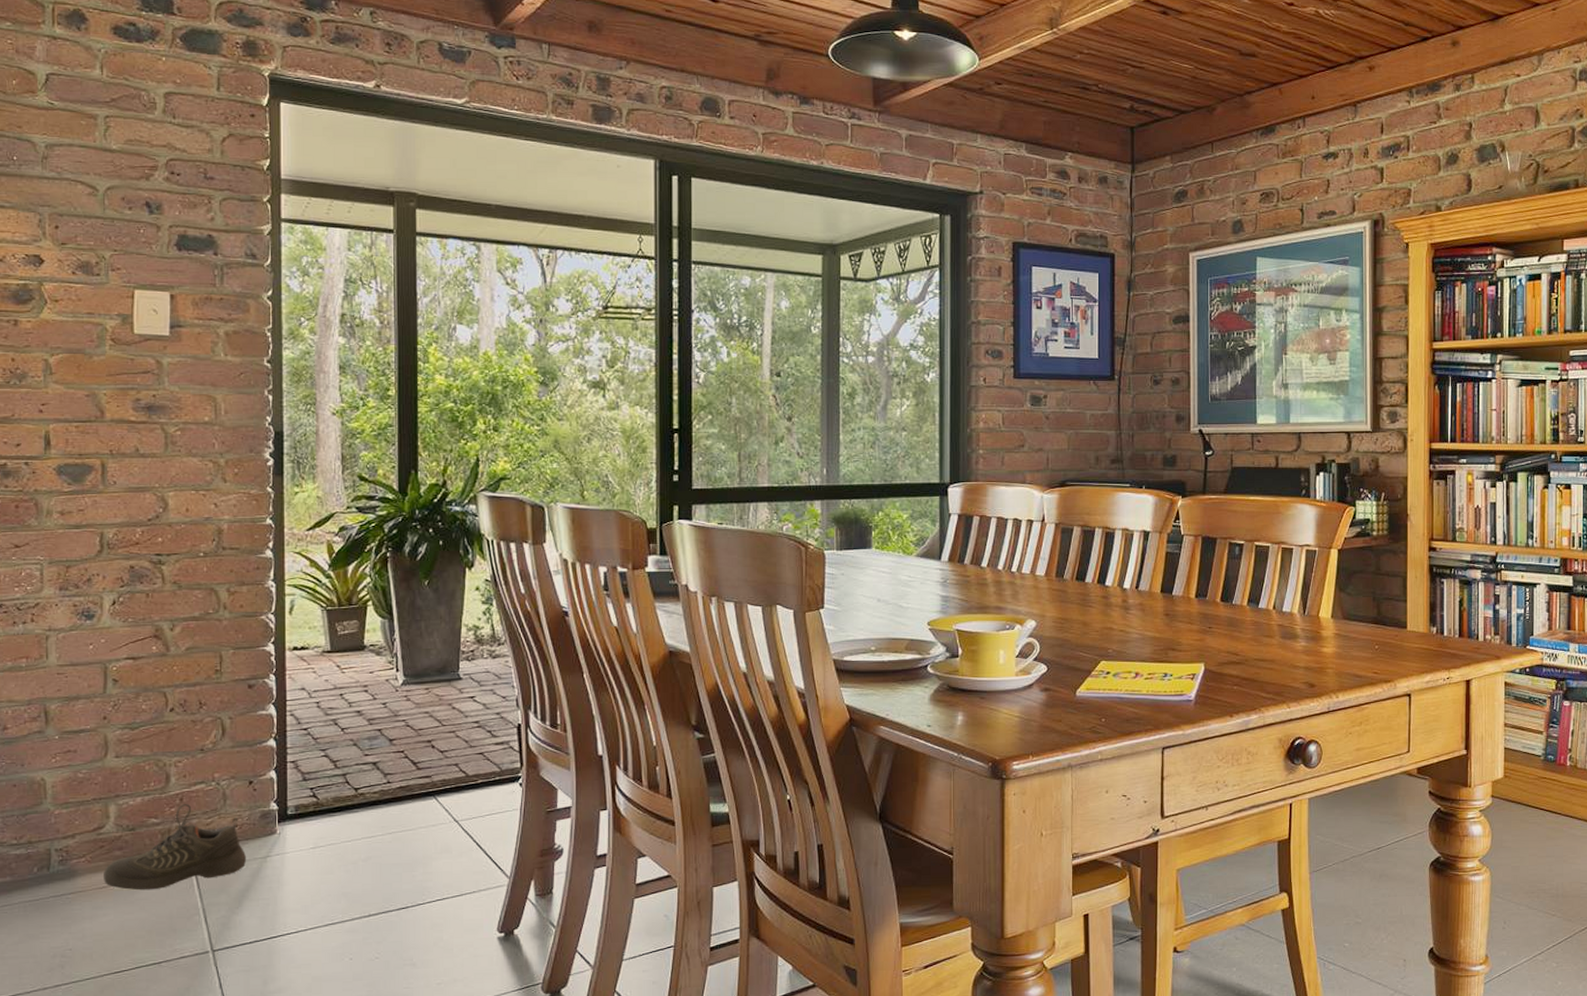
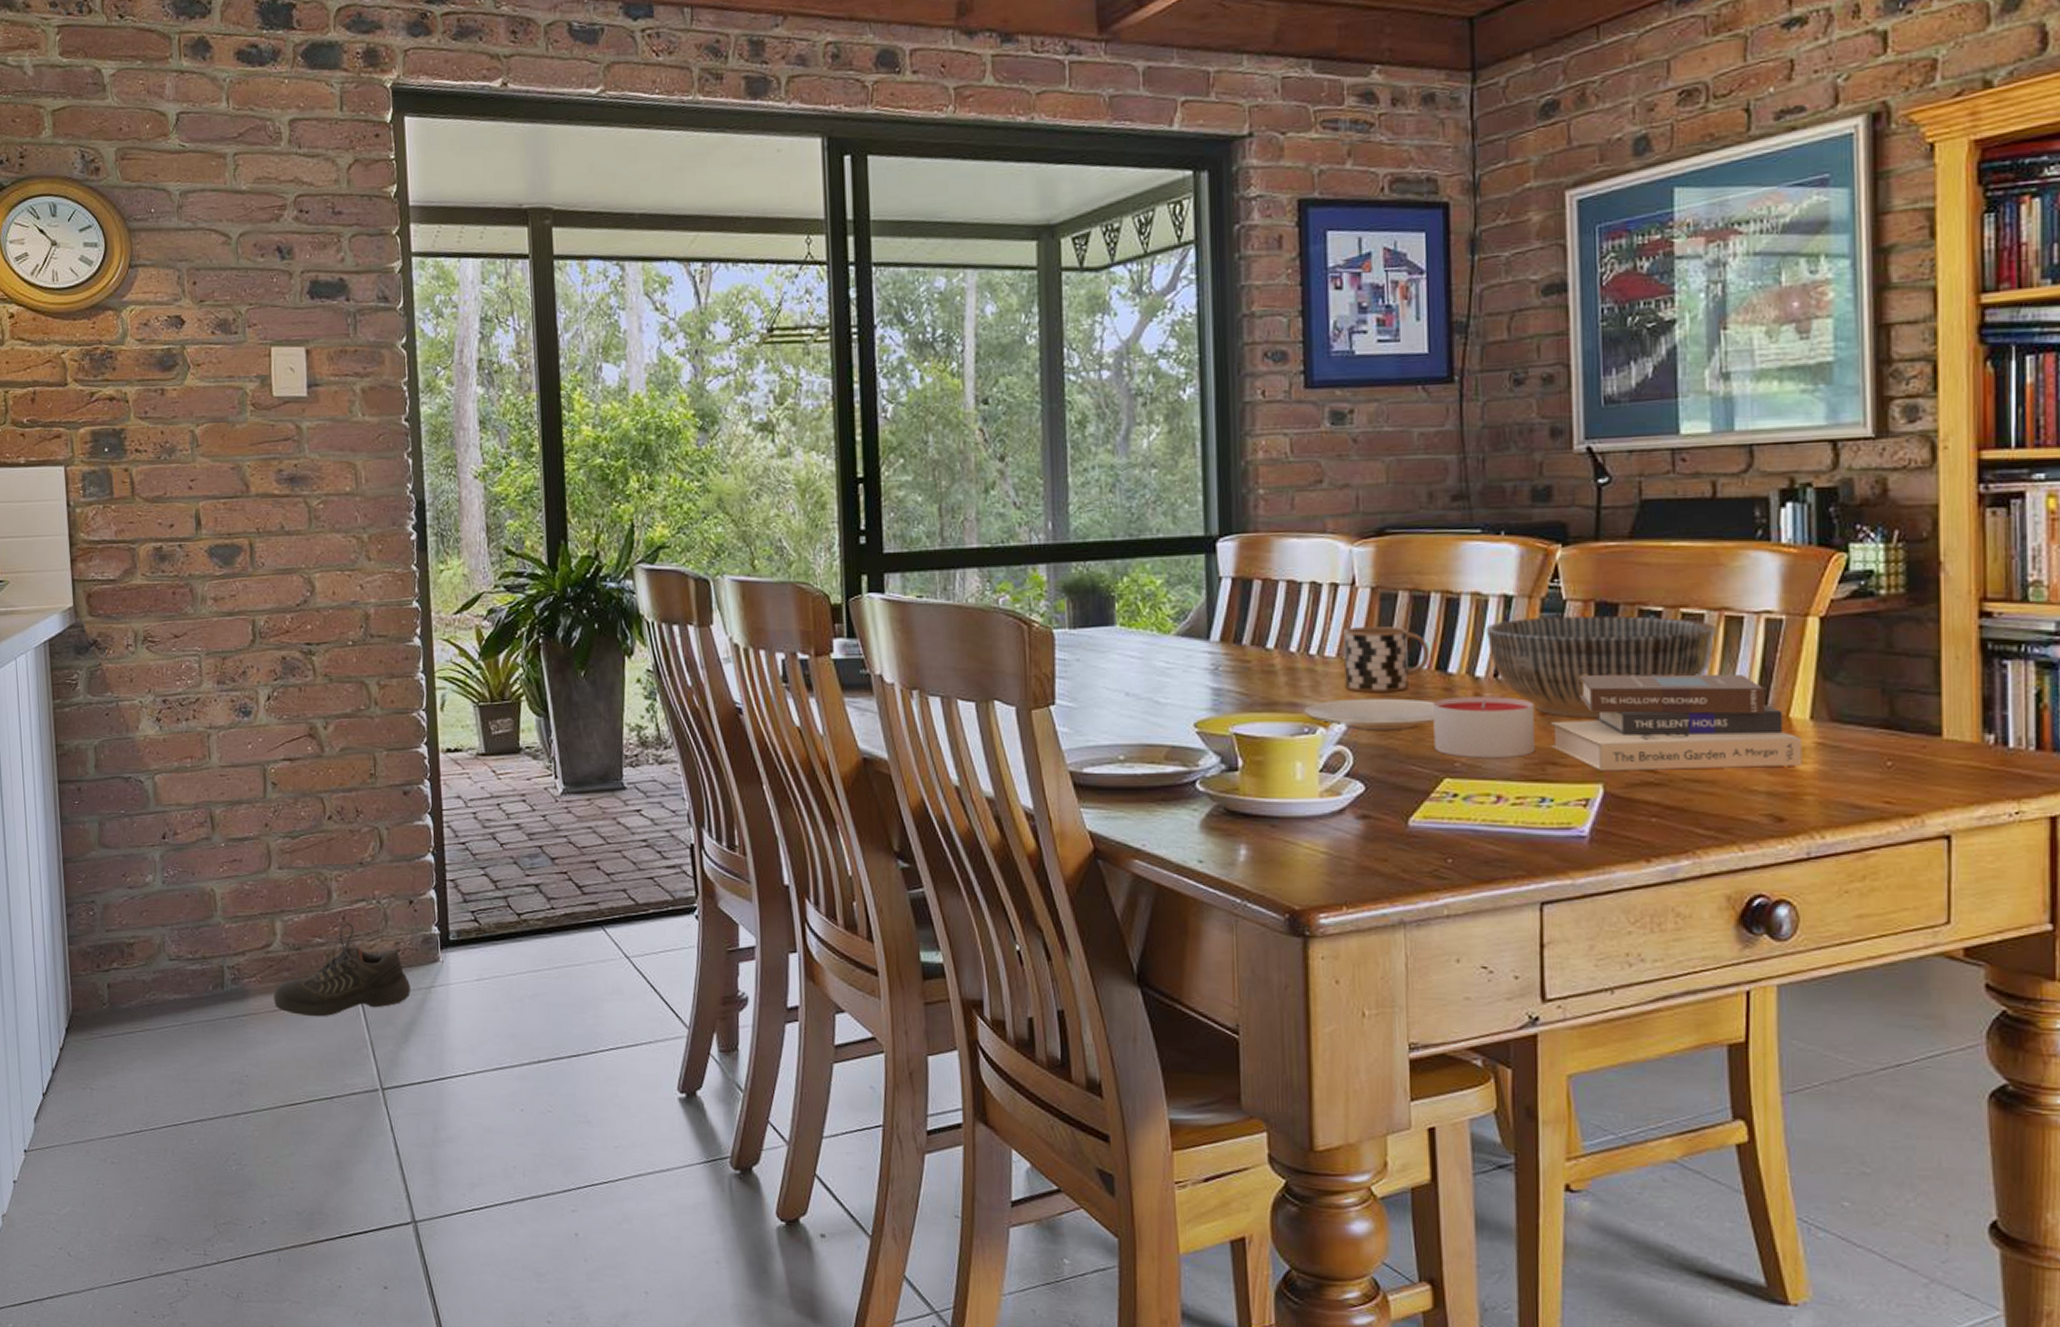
plate: none [1007,603,1096,627] -> present [1304,698,1436,731]
cup: none [1036,552,1094,600] -> present [1344,626,1430,694]
candle: none [1095,602,1162,647] -> present [1433,697,1536,759]
bowl: none [1131,546,1276,618] -> present [1485,615,1716,719]
books: none [1171,587,1326,655] -> present [1550,674,1803,772]

